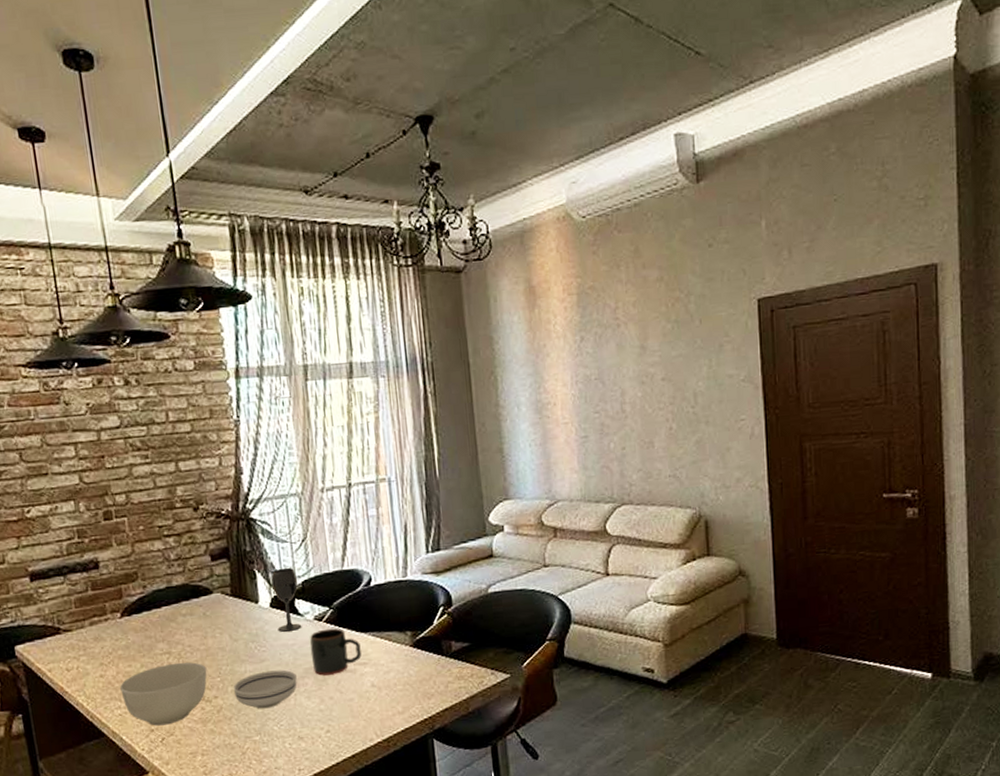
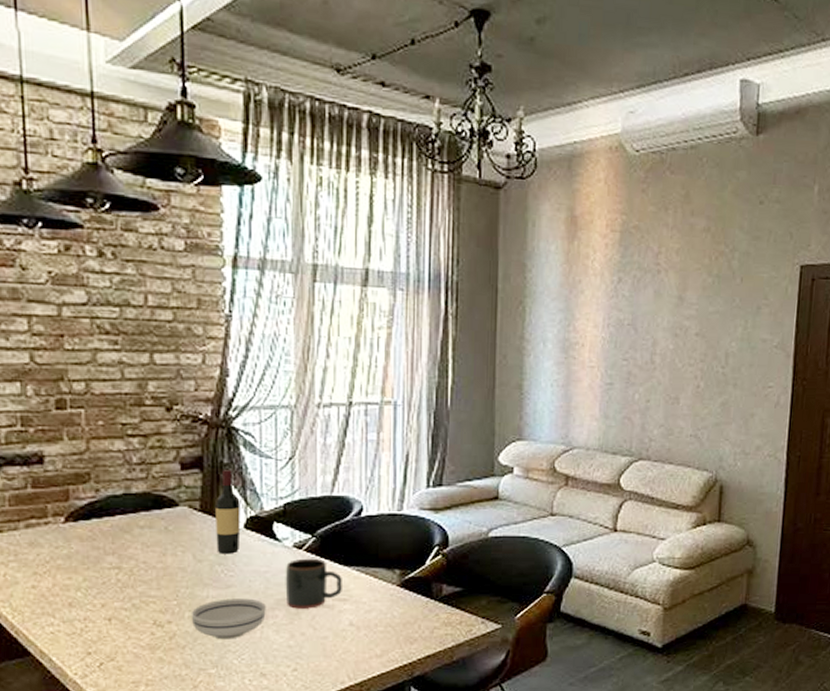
bowl: present [120,662,207,726] -> none [55,580,162,649]
wine bottle: none [243,556,268,632] -> present [215,470,241,554]
wine glass: present [271,567,301,632] -> none [249,486,280,557]

